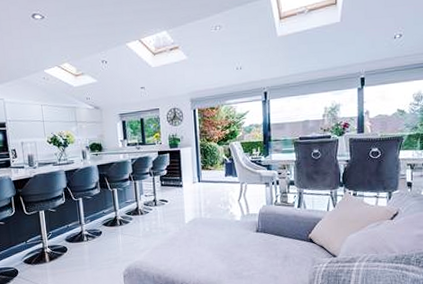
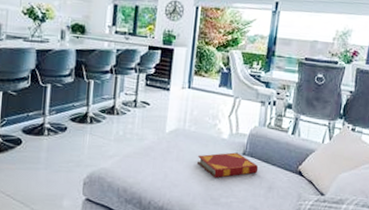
hardback book: none [217,231,273,256] -> present [197,152,259,178]

